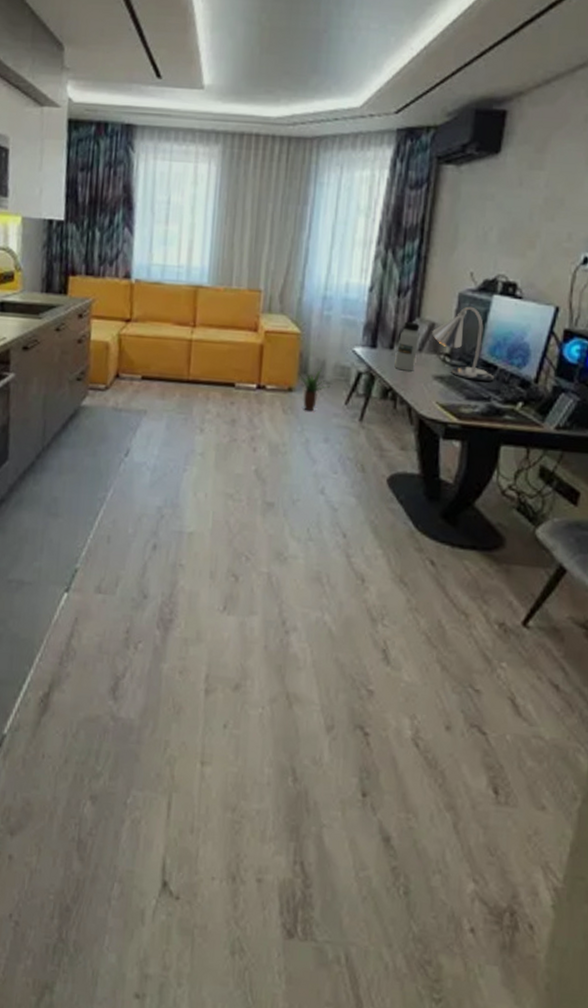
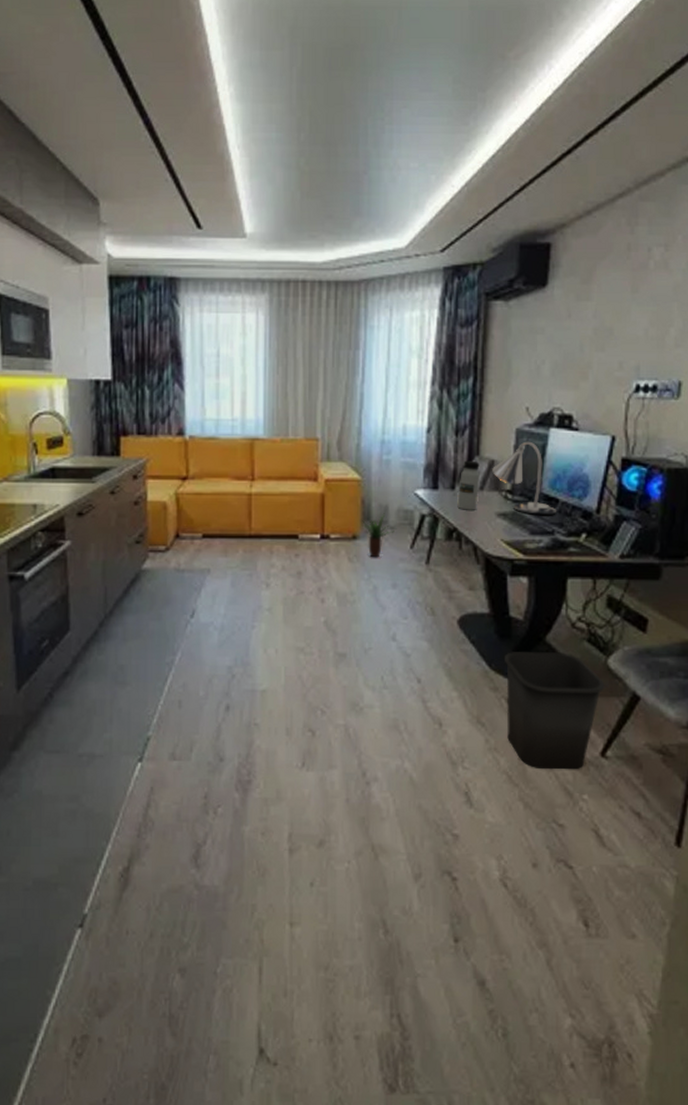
waste bin: none [429,514,533,637] -> present [505,652,606,770]

